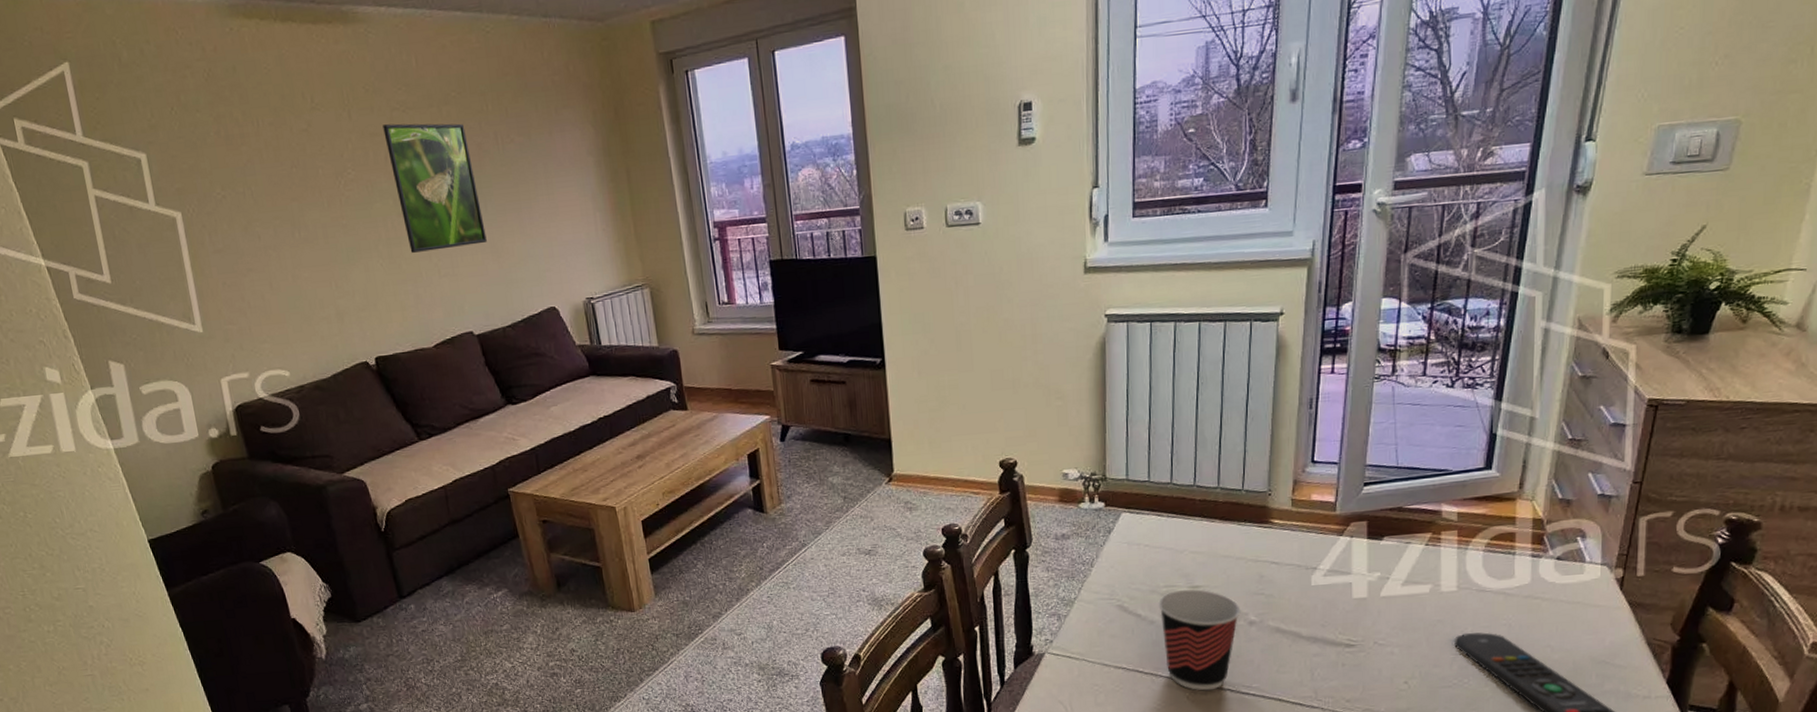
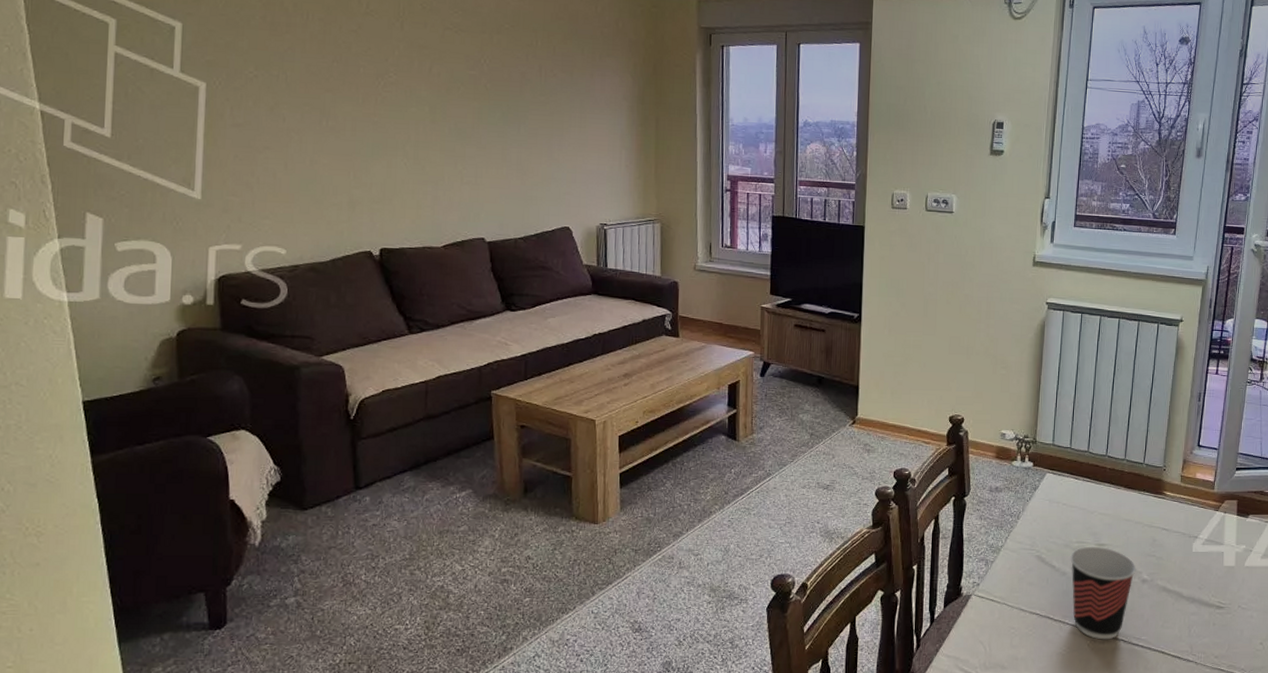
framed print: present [383,123,487,253] -> none [432,40,515,160]

